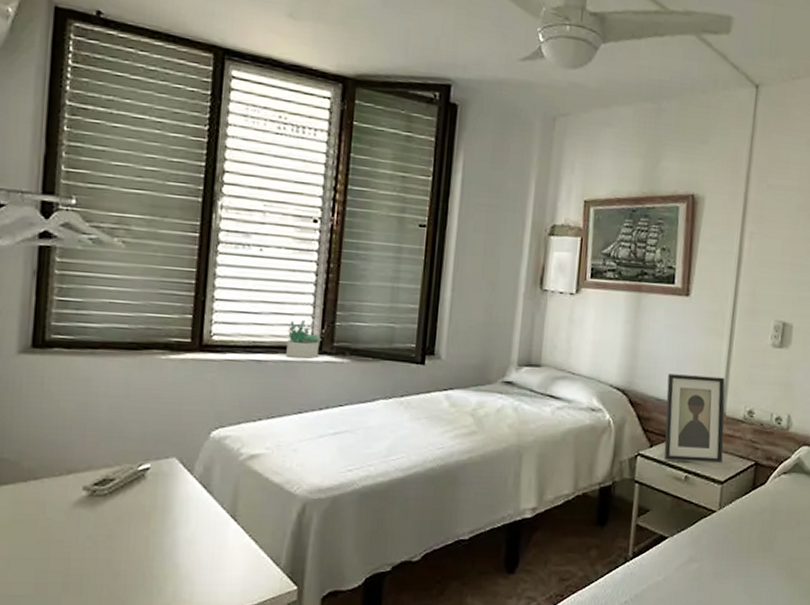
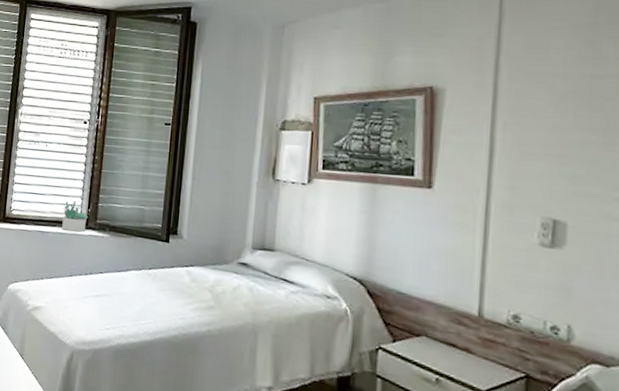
picture frame: present [664,374,725,463] -> none [409,267,483,370]

